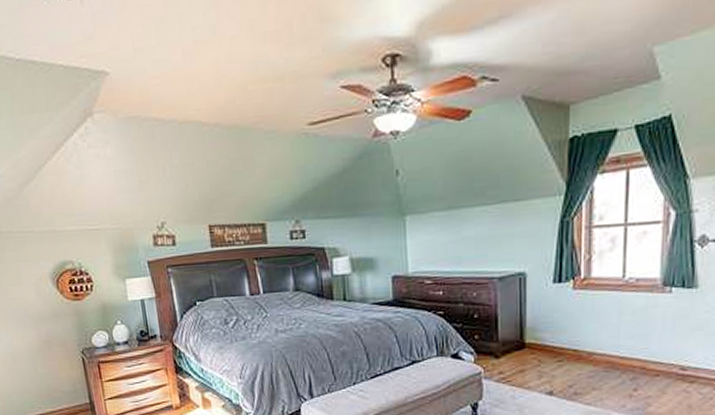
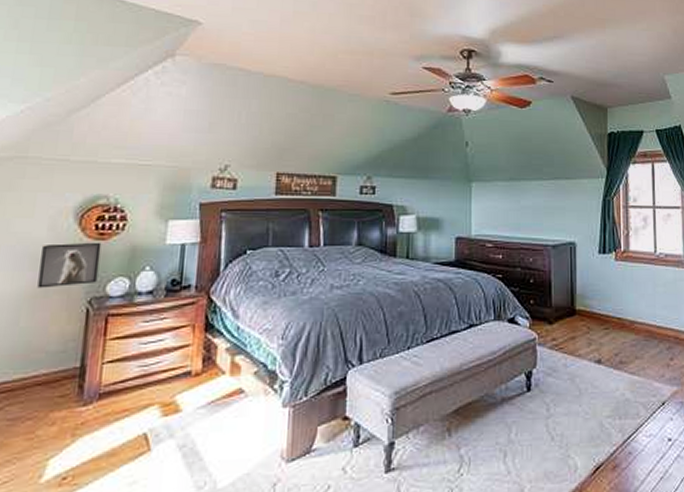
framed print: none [36,302,84,343] -> present [37,242,102,288]

